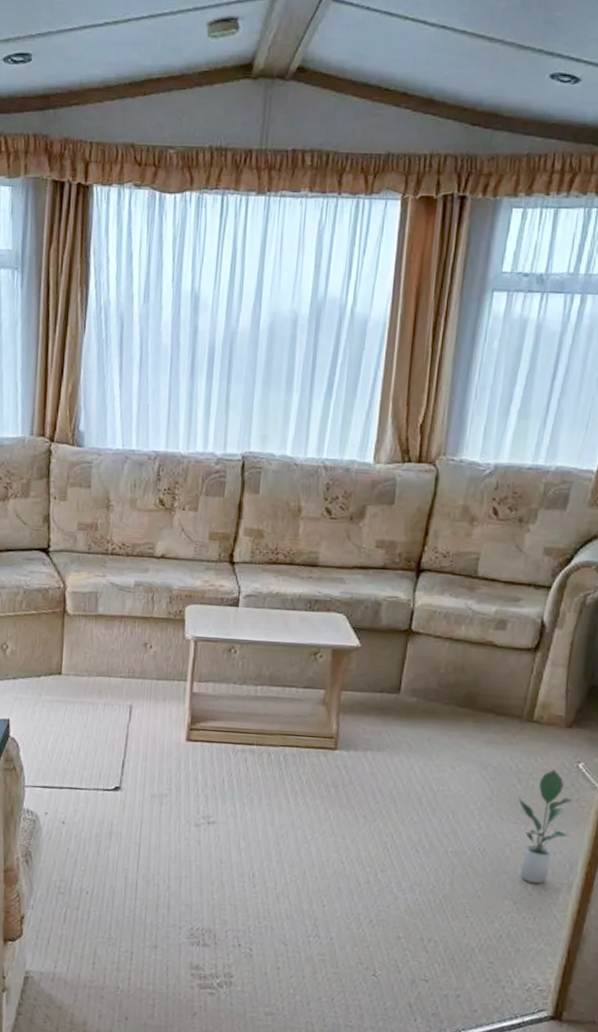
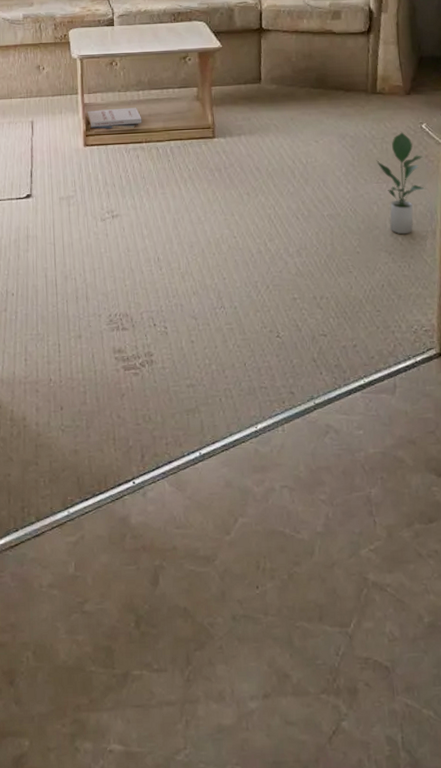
books: none [194,701,257,729] -> present [87,107,142,130]

